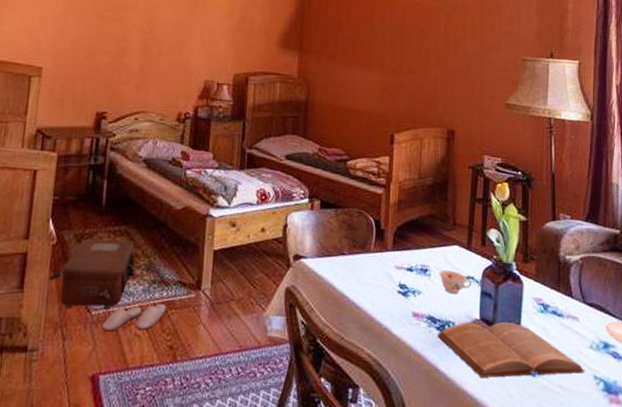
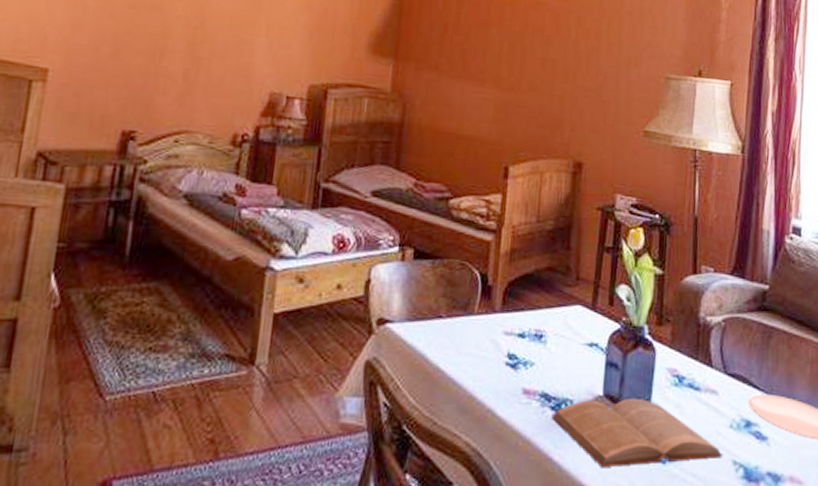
suitcase: present [49,238,136,309] -> none [47,299,168,393]
slippers: present [102,303,166,332] -> none [119,383,208,423]
teacup: present [439,269,472,295] -> none [556,335,596,366]

